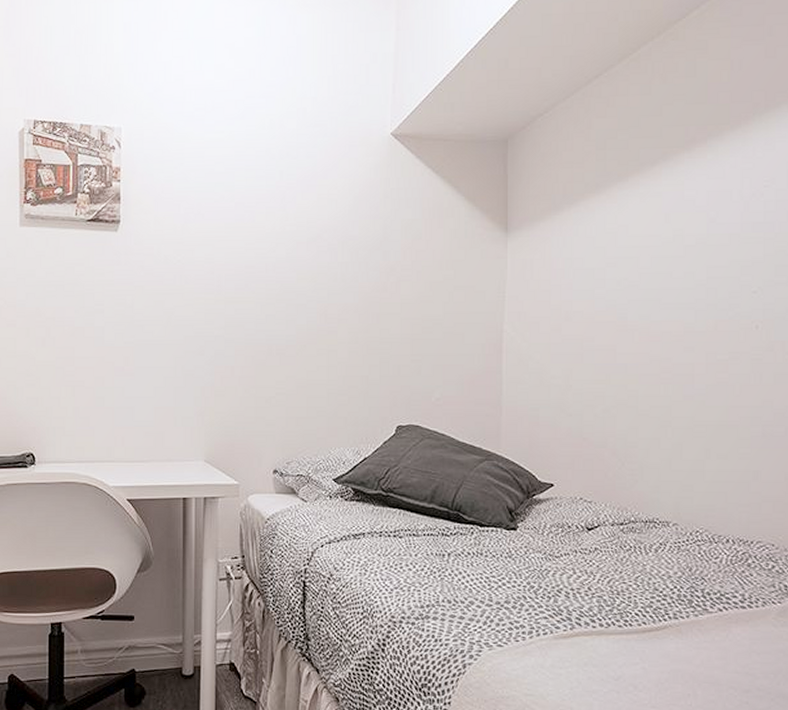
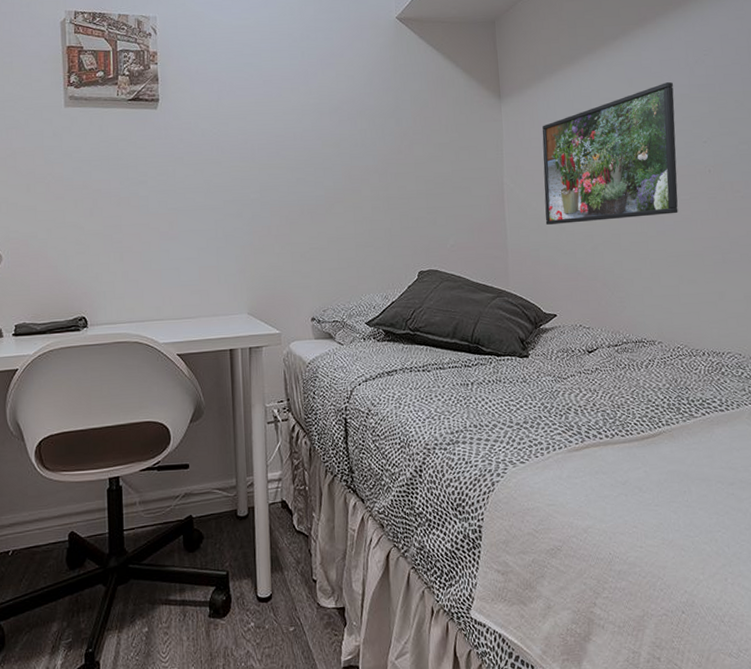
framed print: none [549,219,721,381] -> present [542,82,678,225]

